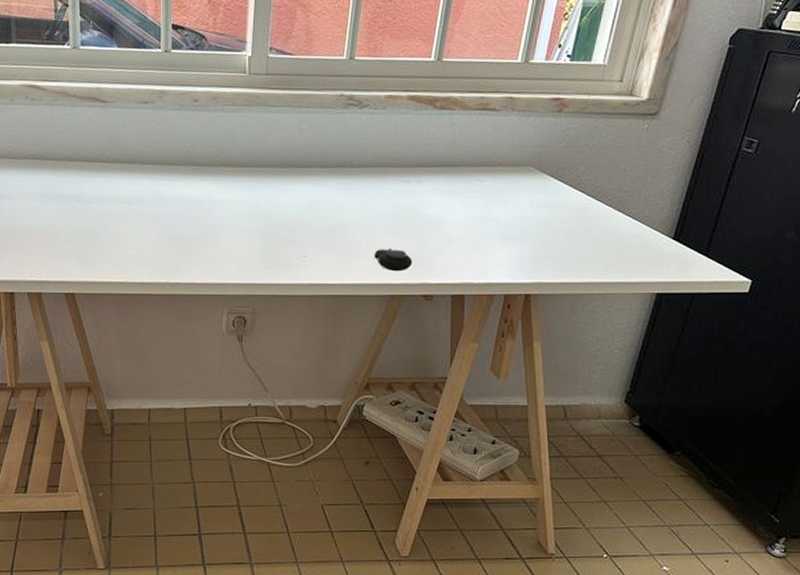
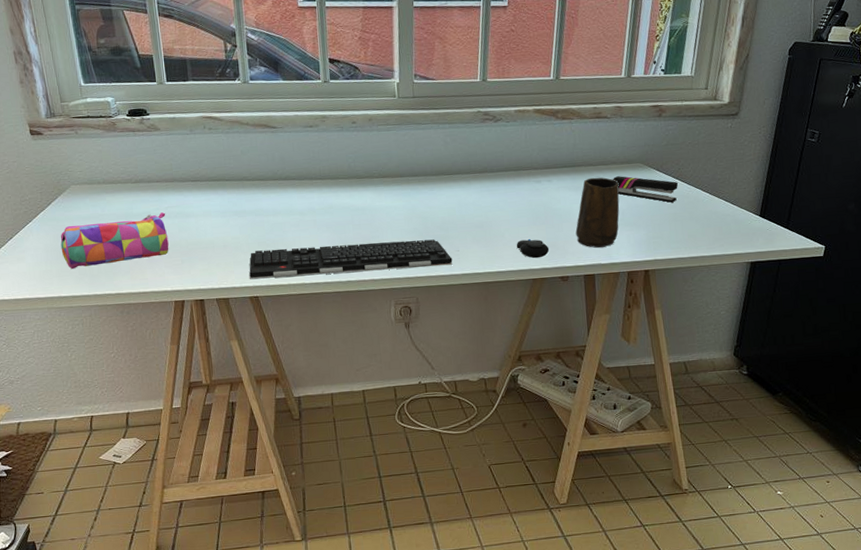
keyboard: none [66,241,298,274] -> present [249,239,453,280]
mug: none [446,180,503,265] -> present [575,177,620,248]
stapler: none [496,181,576,216] -> present [613,176,679,203]

